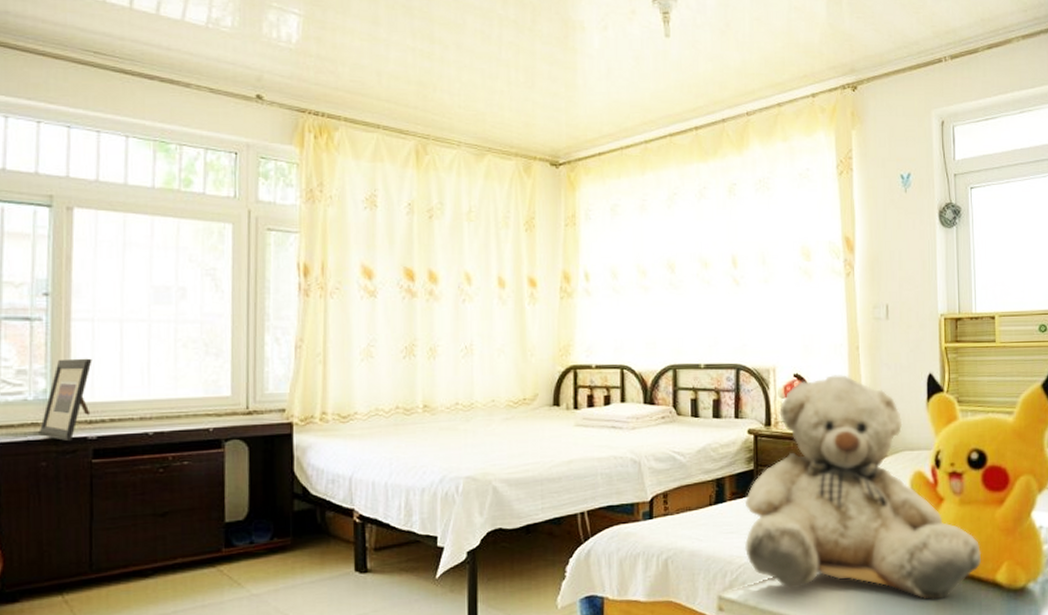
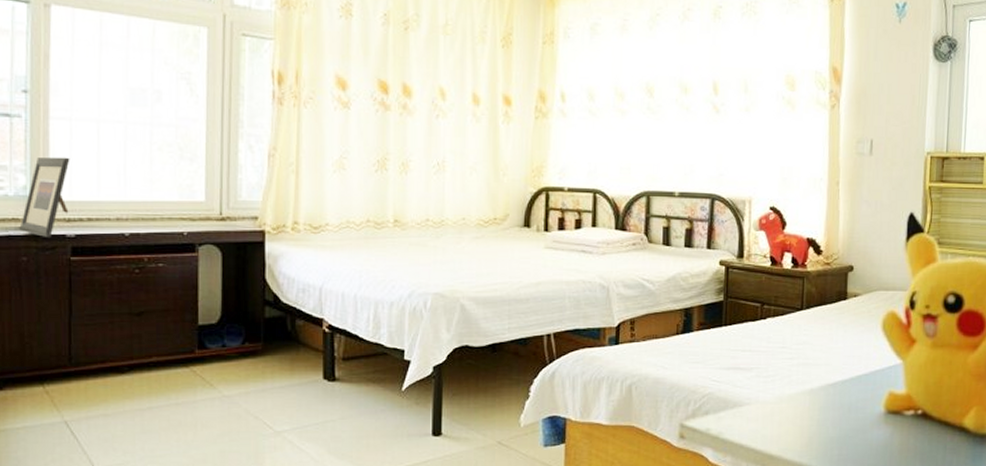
teddy bear: present [744,375,981,600] -> none [710,210,950,441]

